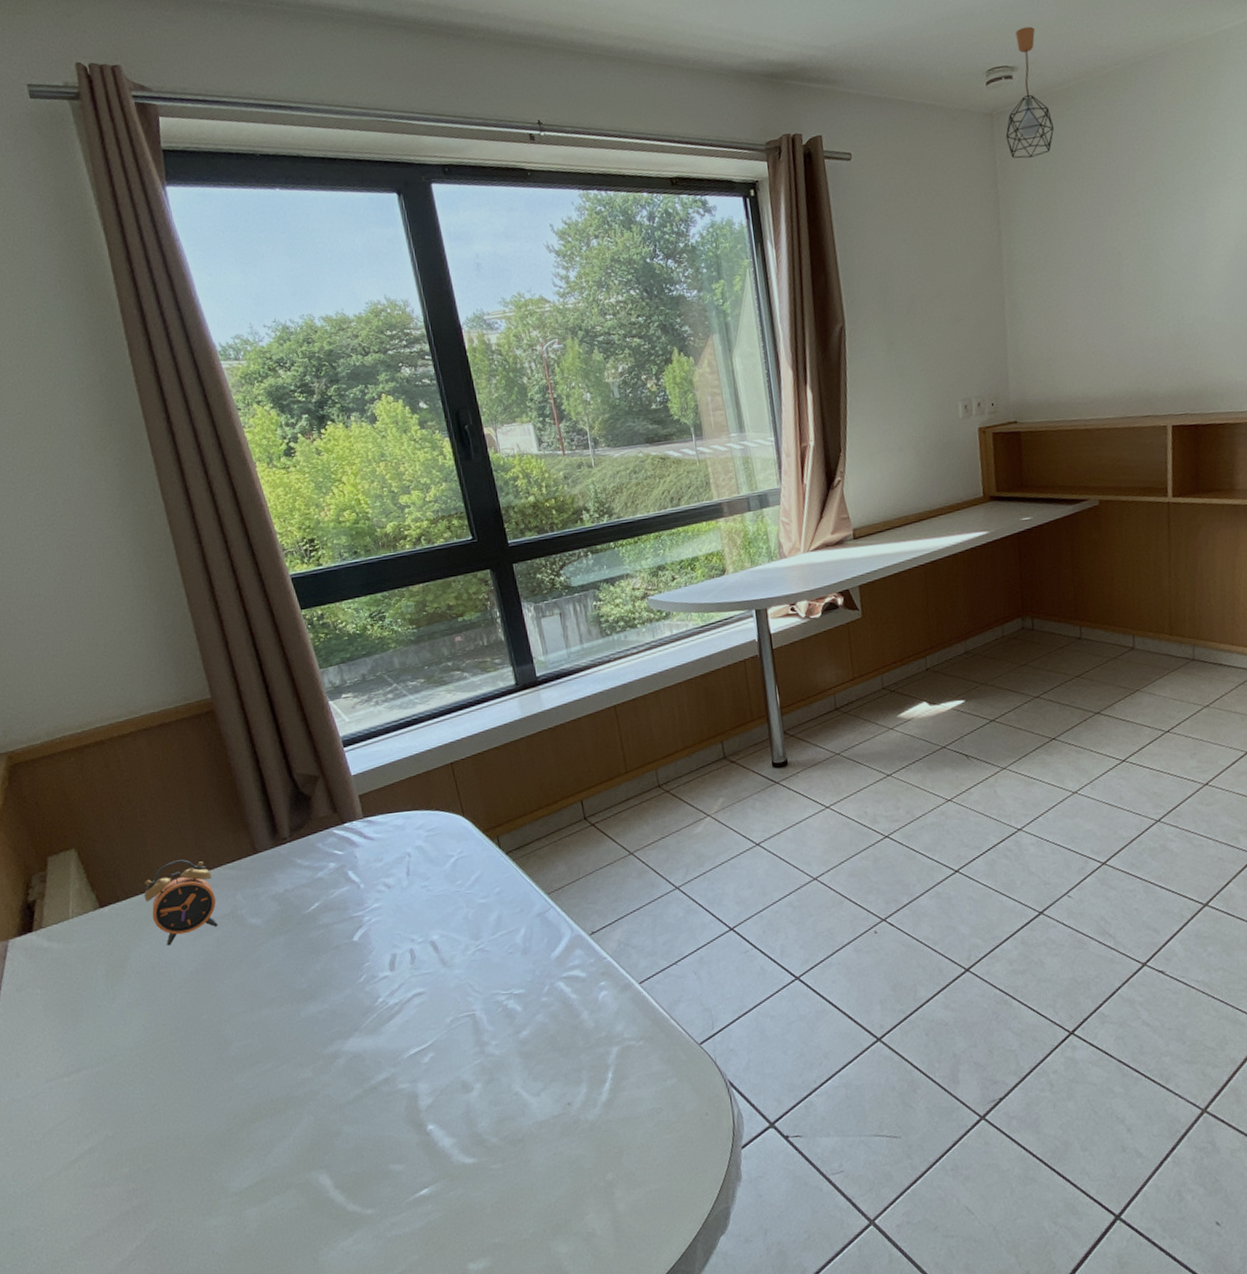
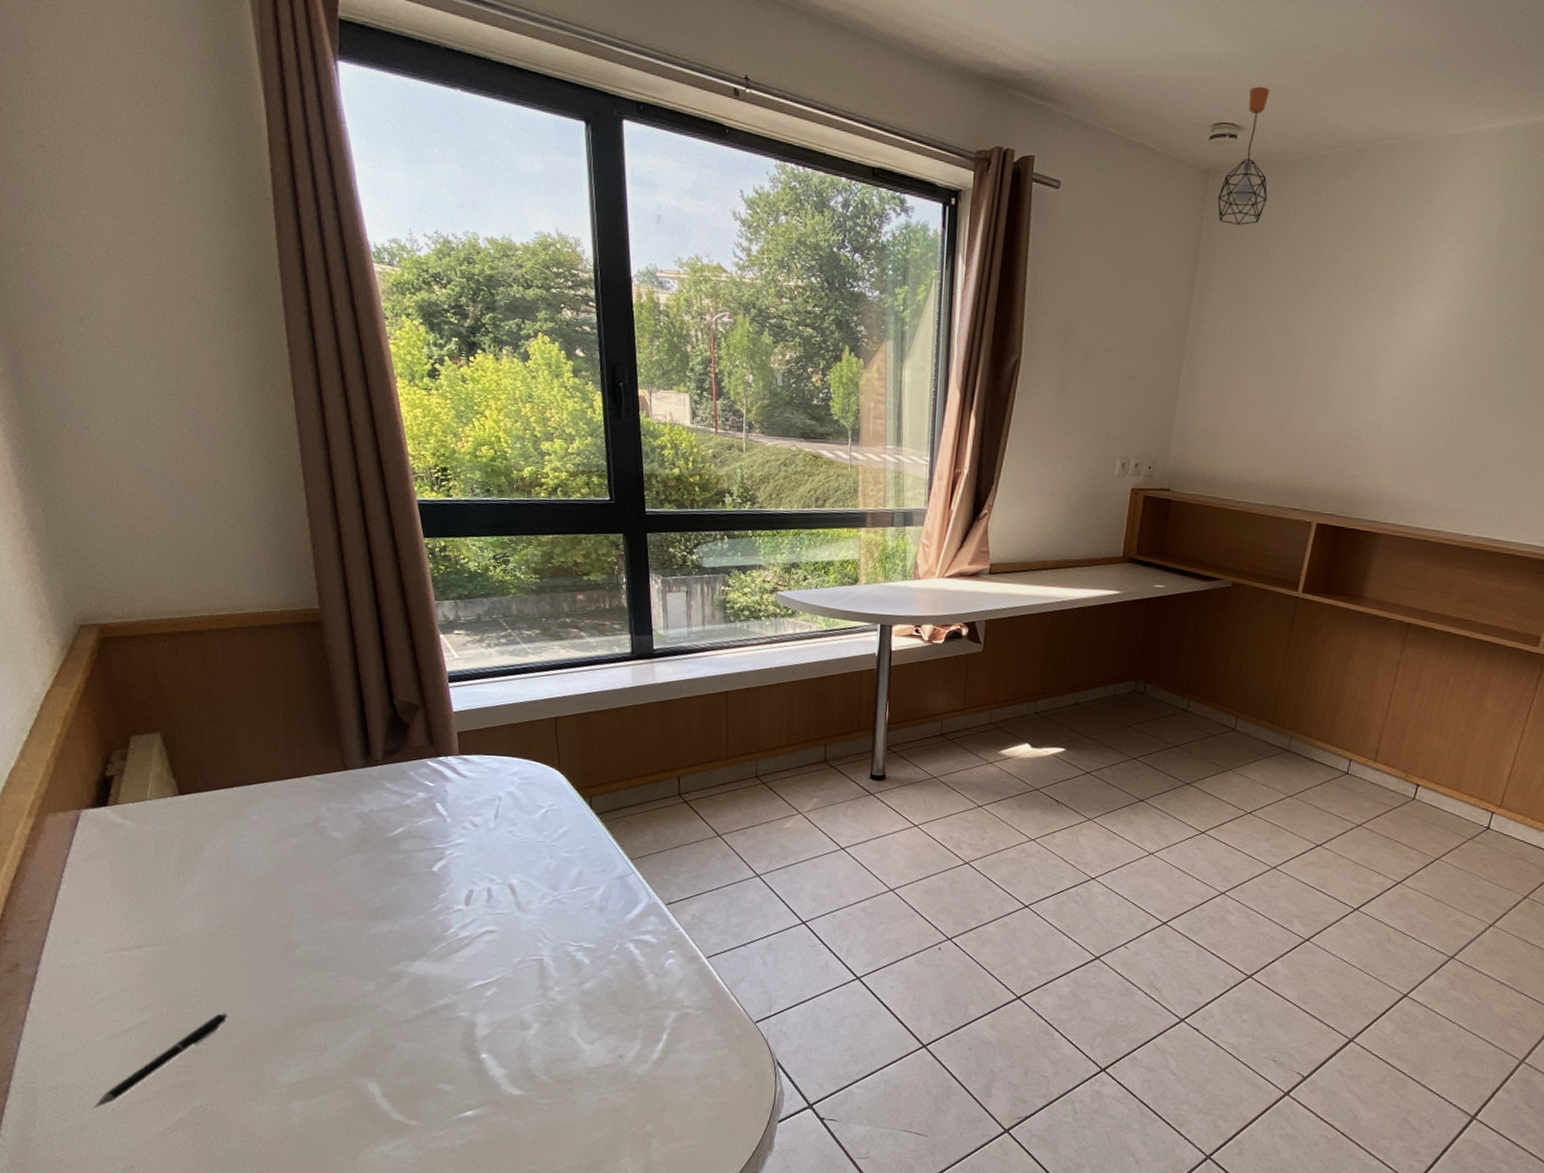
pen: none [51,1126,172,1250] -> present [93,1013,228,1109]
alarm clock: present [144,859,218,946] -> none [226,762,300,844]

